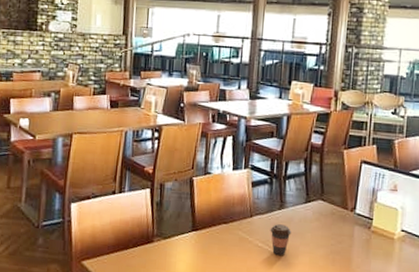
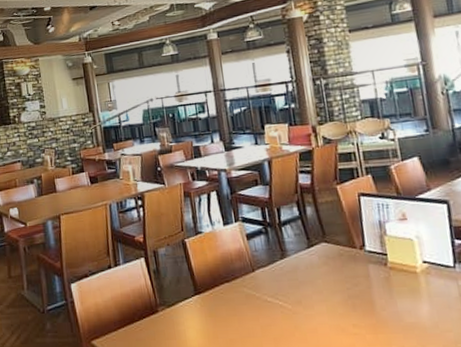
coffee cup: present [270,224,292,256] -> none [276,274,301,309]

